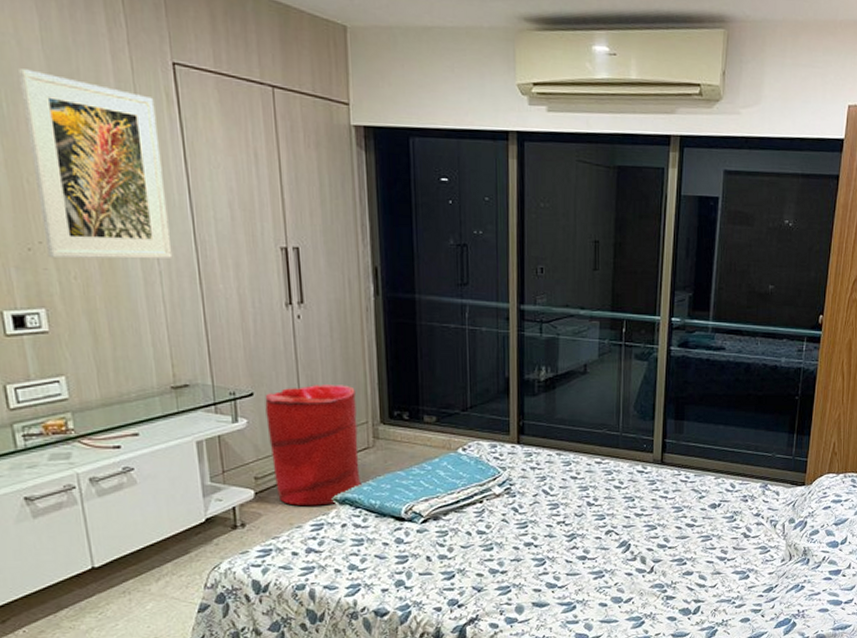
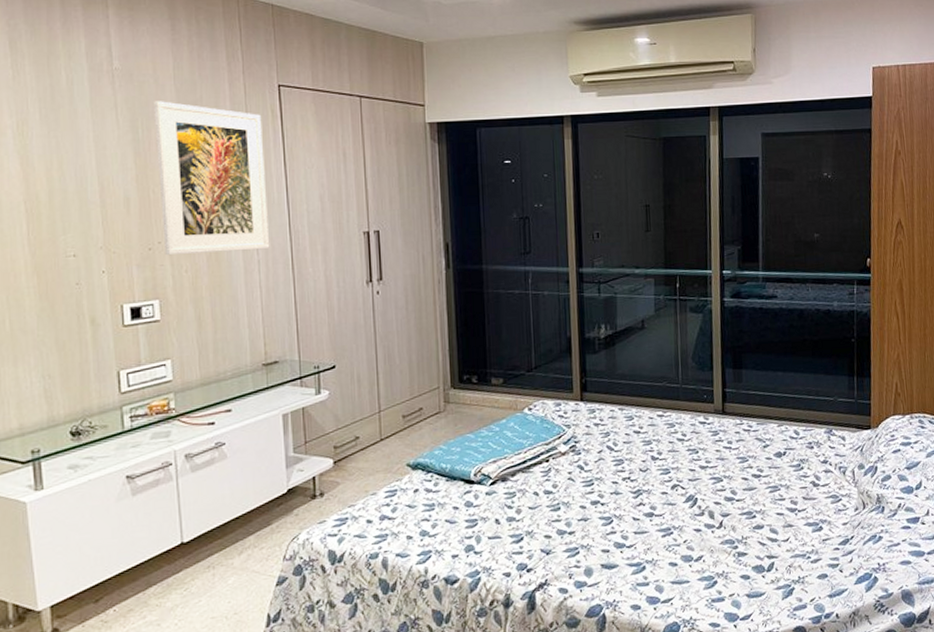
laundry hamper: present [265,383,362,507] -> none [345,353,433,473]

